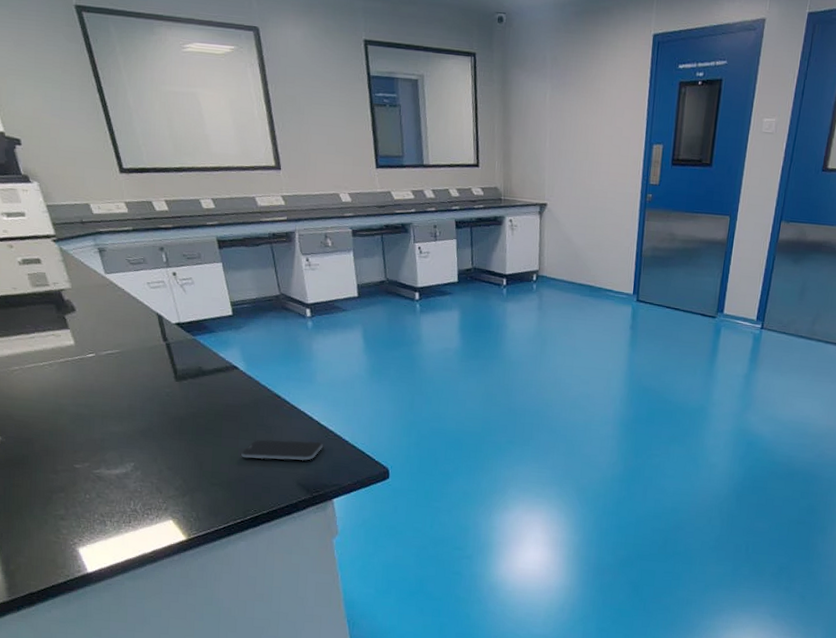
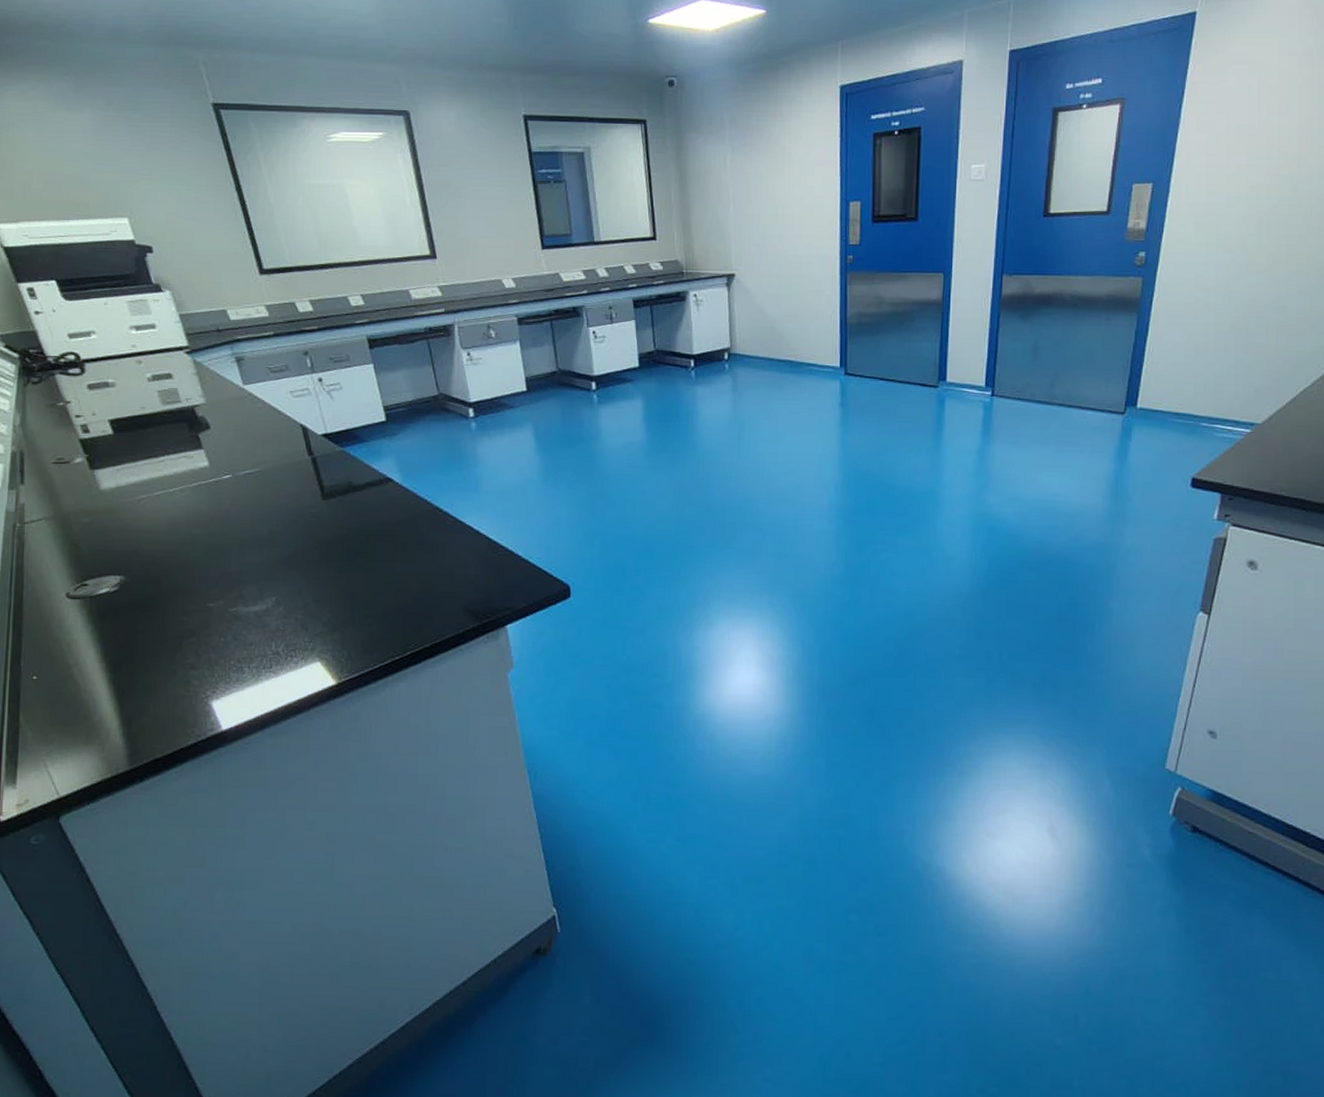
smartphone: present [241,439,323,461] -> none [398,558,492,584]

